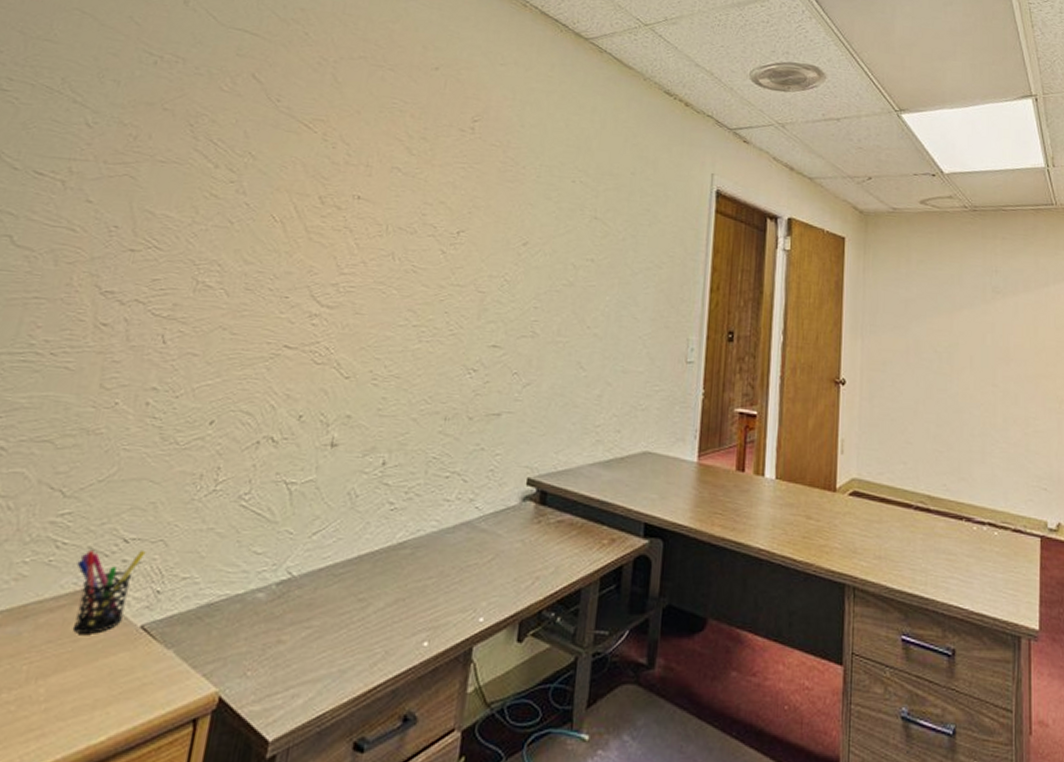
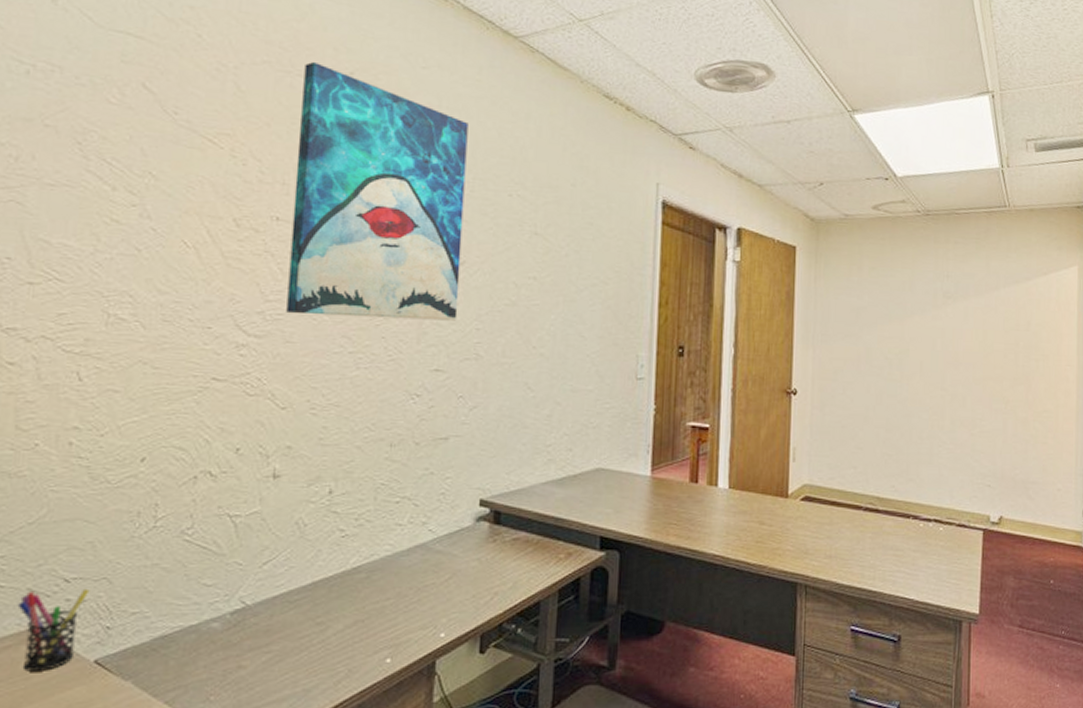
wall art: none [359,57,539,299] -> present [286,61,469,321]

